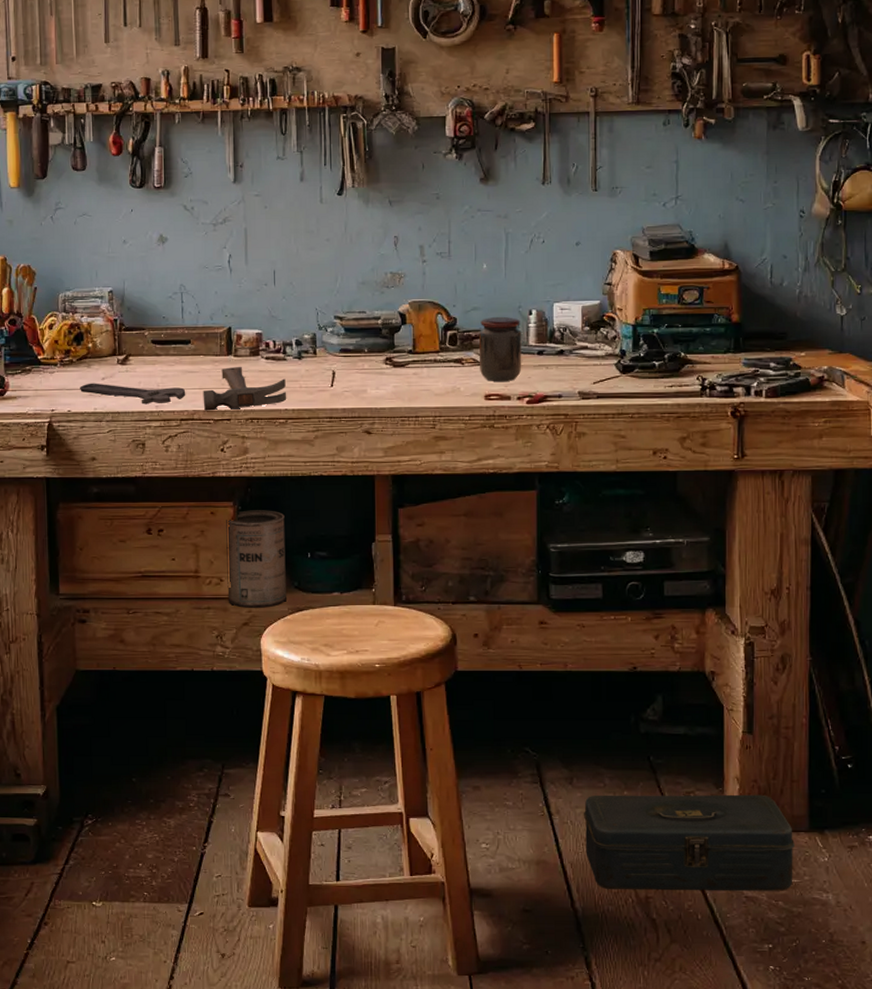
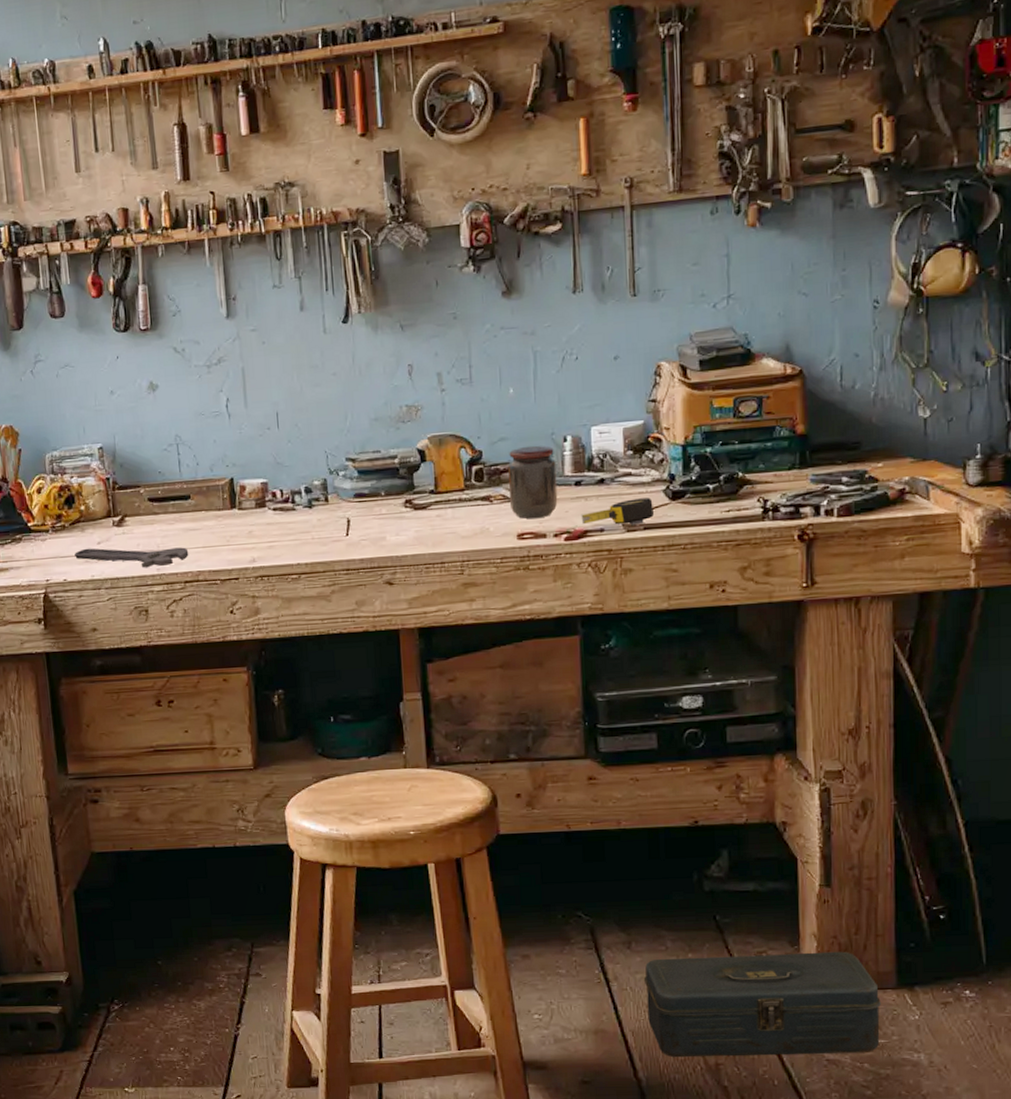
claw hammer: present [203,366,287,411] -> none [207,520,299,571]
paint can: present [226,510,286,609] -> none [240,673,310,780]
tape measure: none [542,370,607,393] -> present [581,497,655,525]

